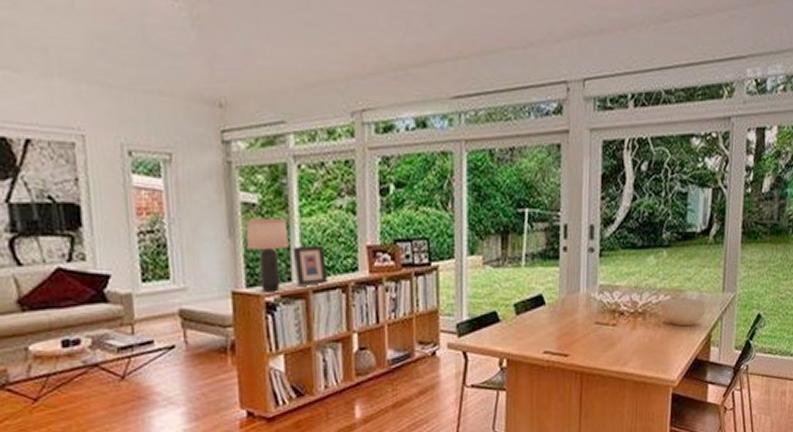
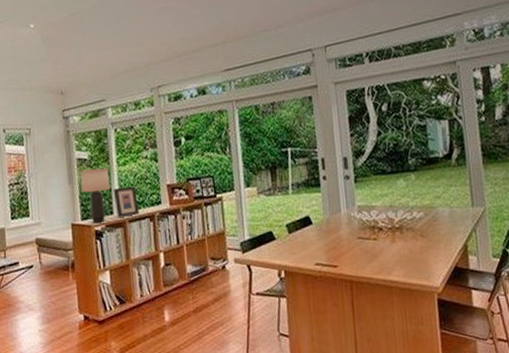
bowl: present [660,298,706,327] -> none [415,213,459,239]

